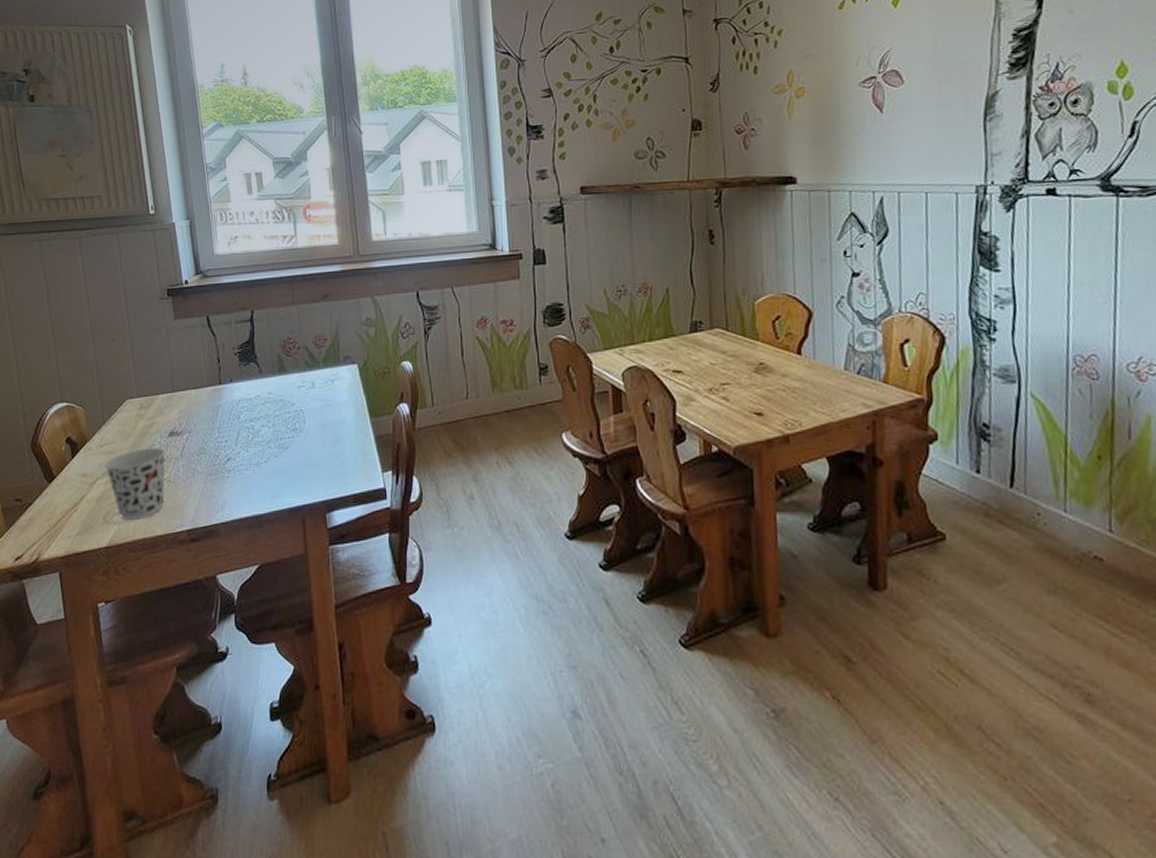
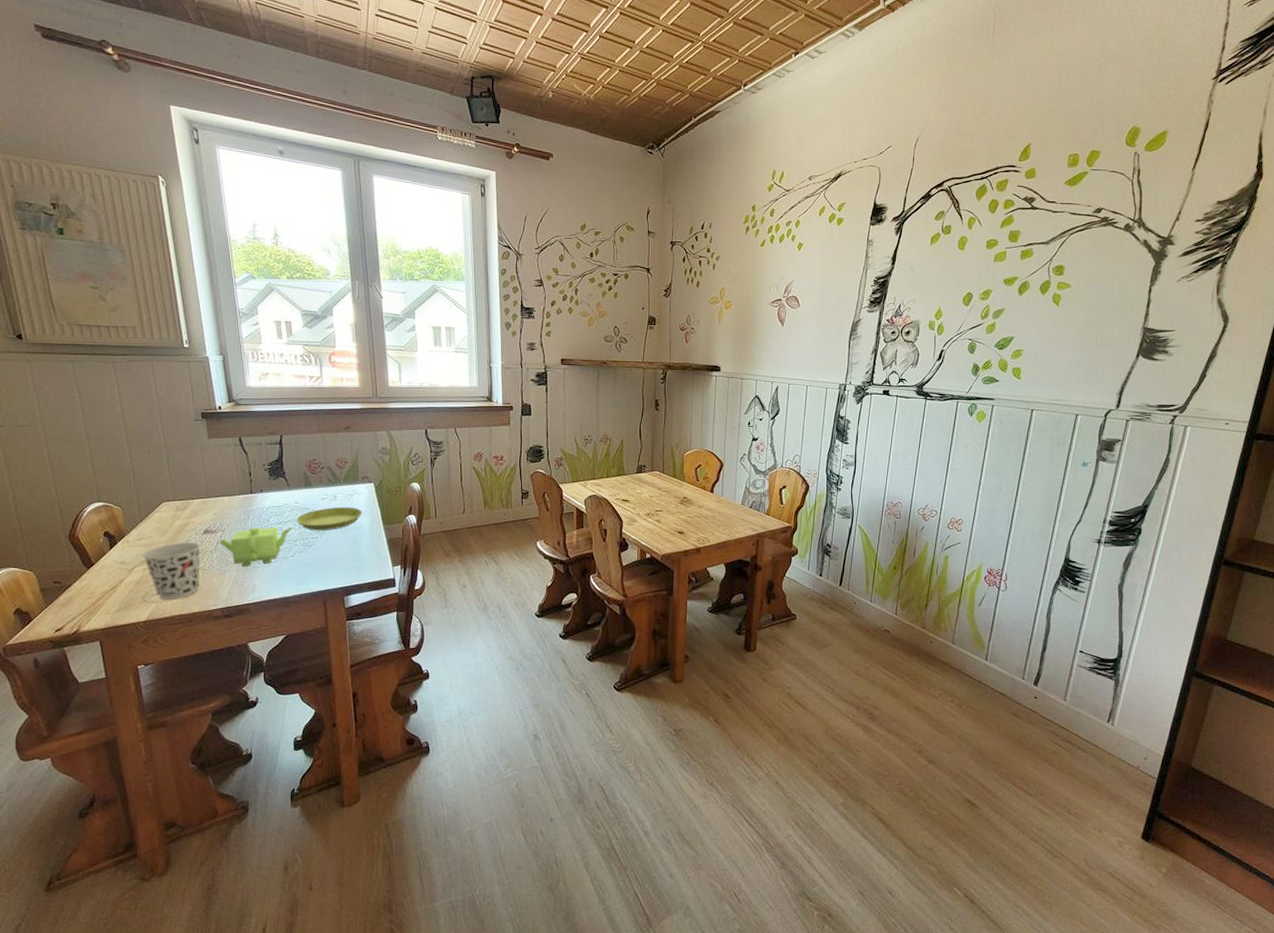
teapot: none [184,425,267,477] -> present [218,527,294,567]
saucer: none [269,396,345,429] -> present [295,506,362,531]

